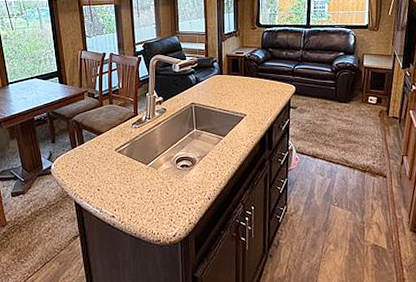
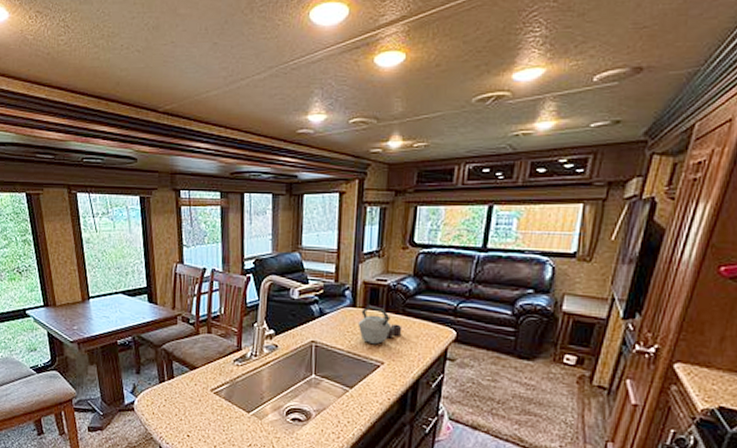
kettle: none [225,73,257,102] -> present [358,306,402,345]

